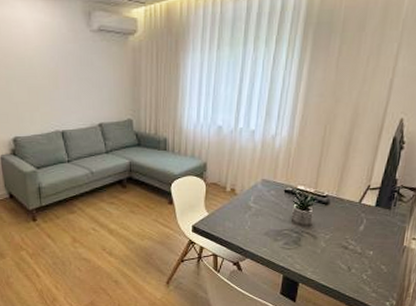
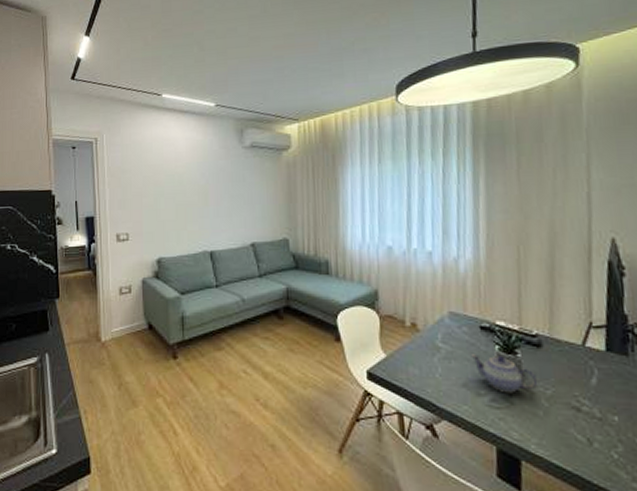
teapot: none [274,211,321,238] -> present [470,354,538,393]

